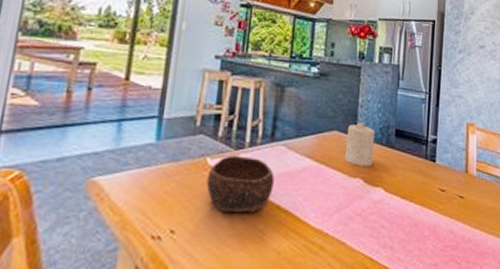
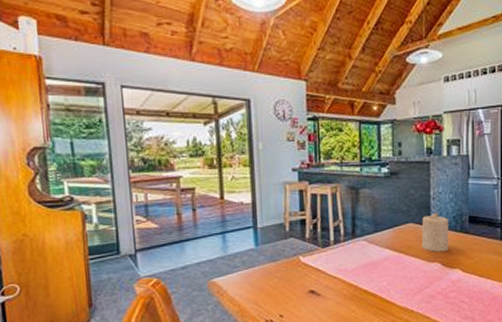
bowl: present [206,155,275,214] -> none [302,252,360,300]

